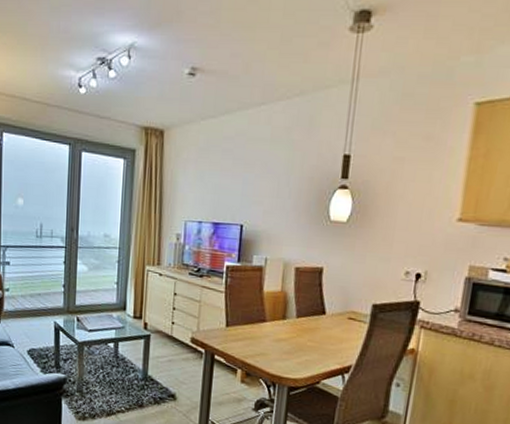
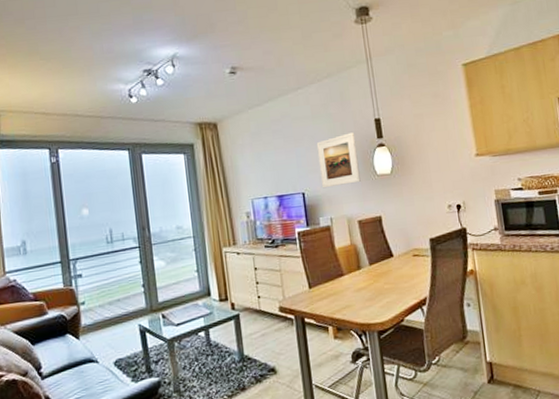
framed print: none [264,166,316,226] -> present [316,132,361,189]

